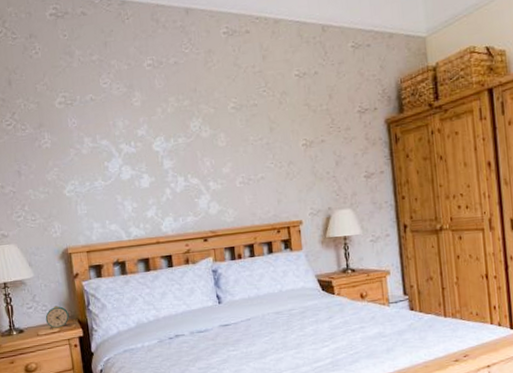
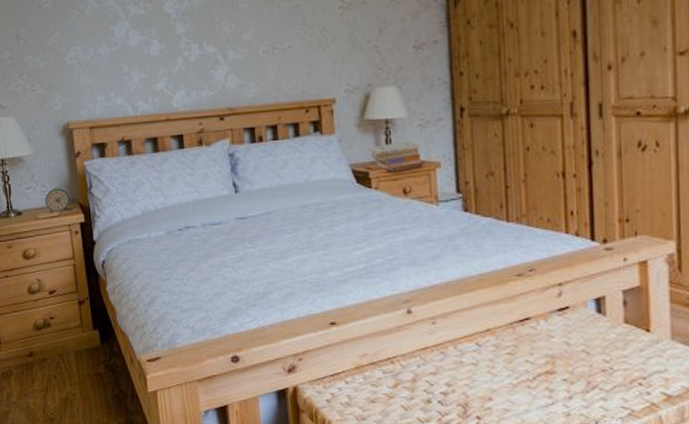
books: none [331,253,377,281] -> present [369,140,424,173]

